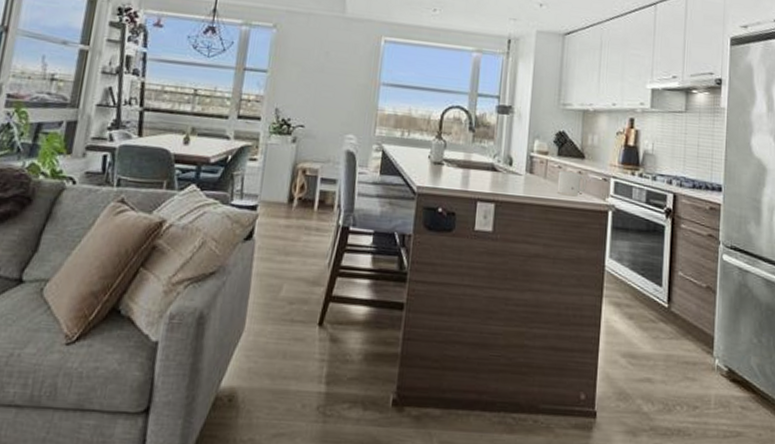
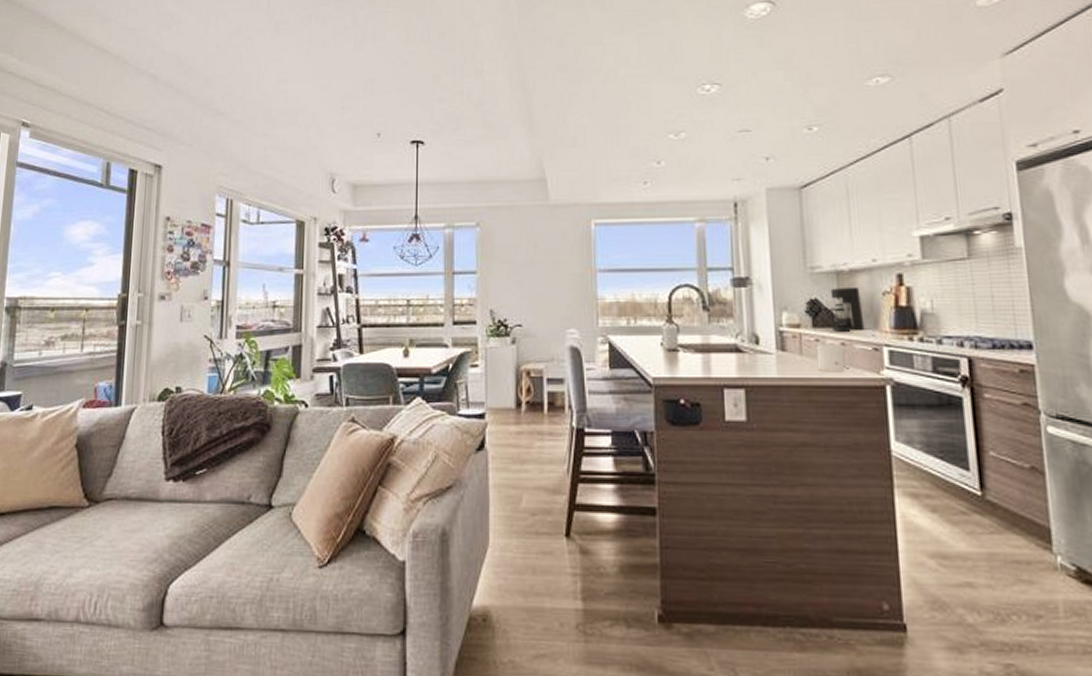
coffee maker: none [572,124,600,163] -> present [830,286,865,332]

